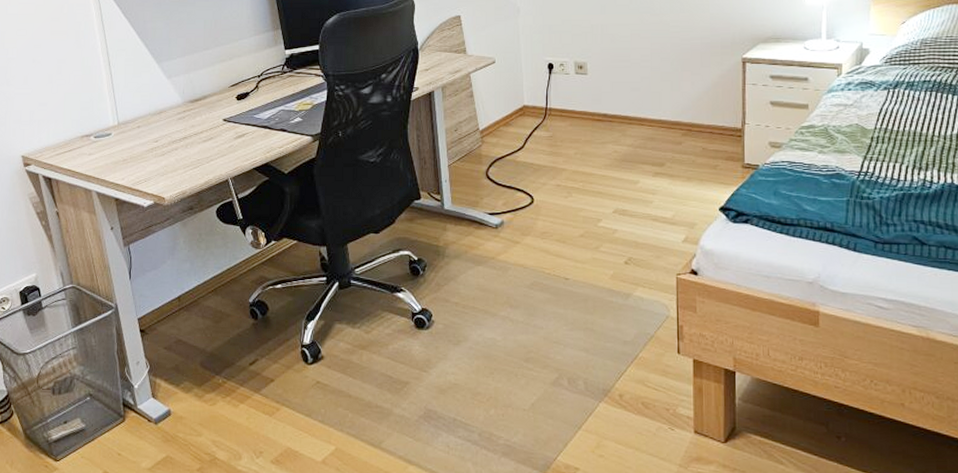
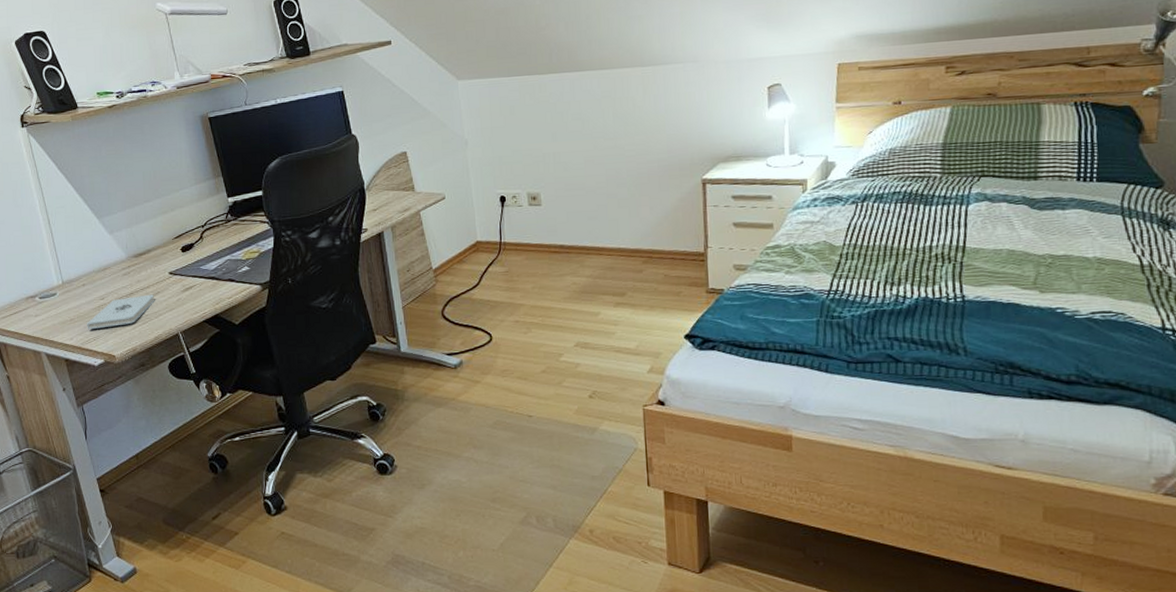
notepad: none [138,139,208,171] -> present [86,294,155,330]

